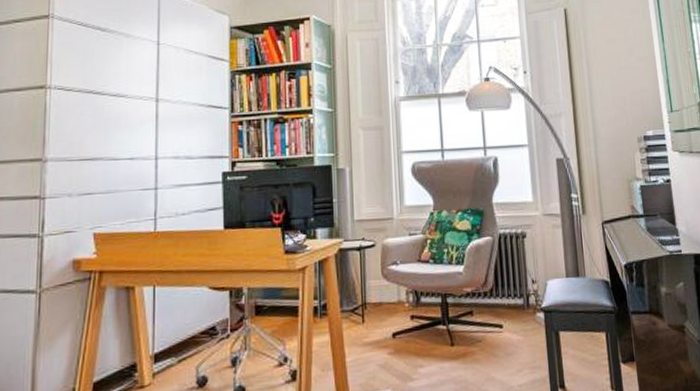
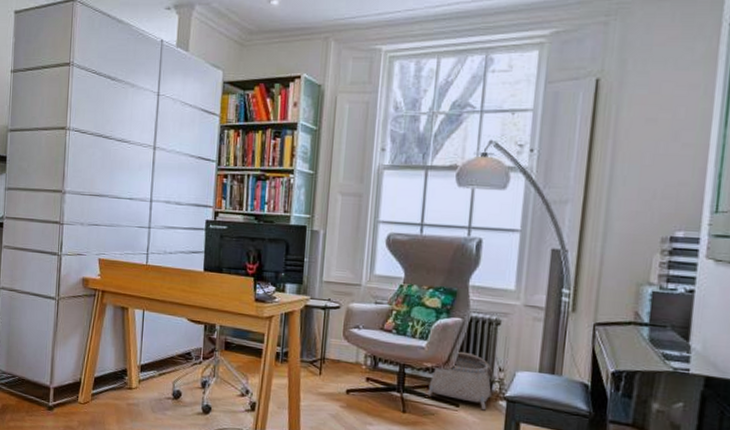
basket: none [471,269,530,327] -> present [426,351,493,411]

